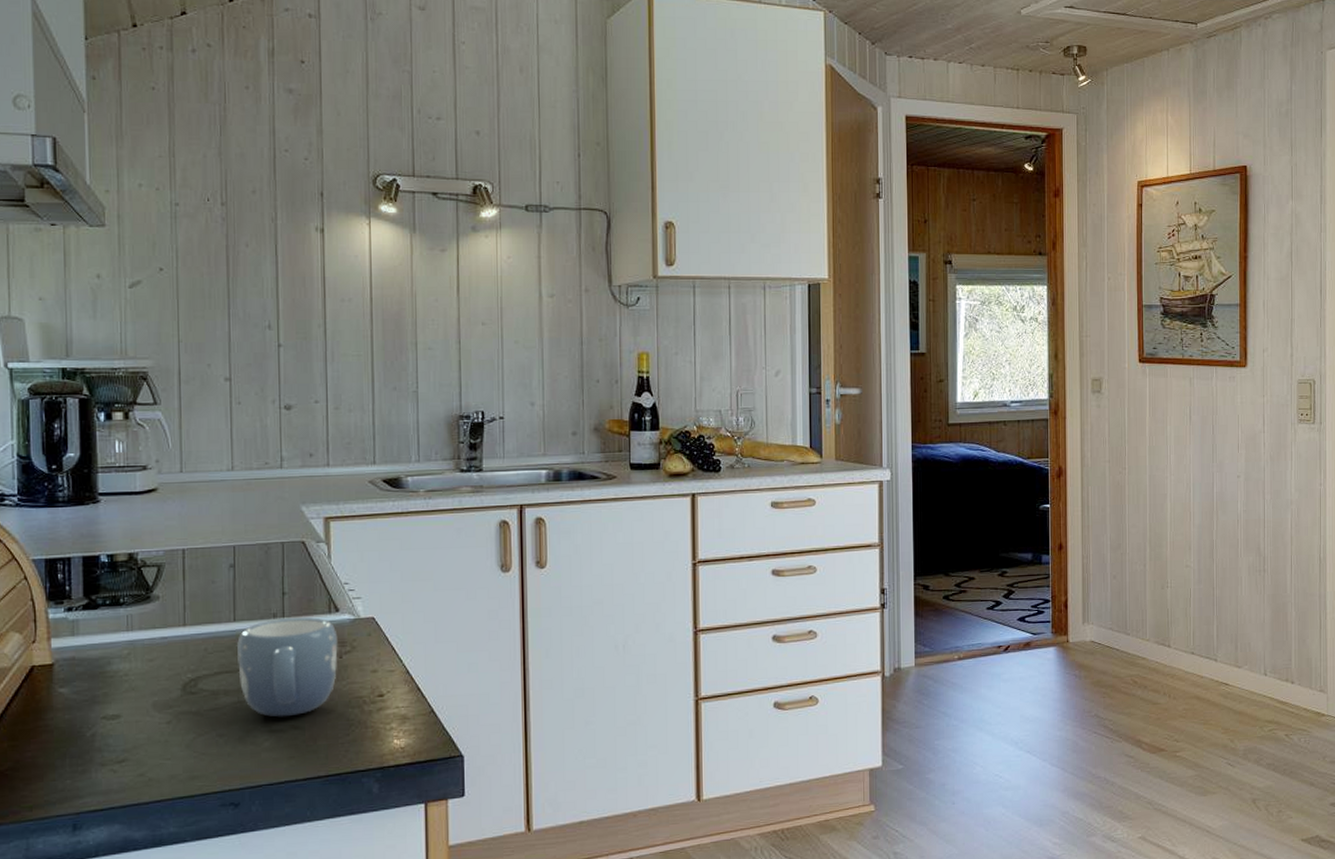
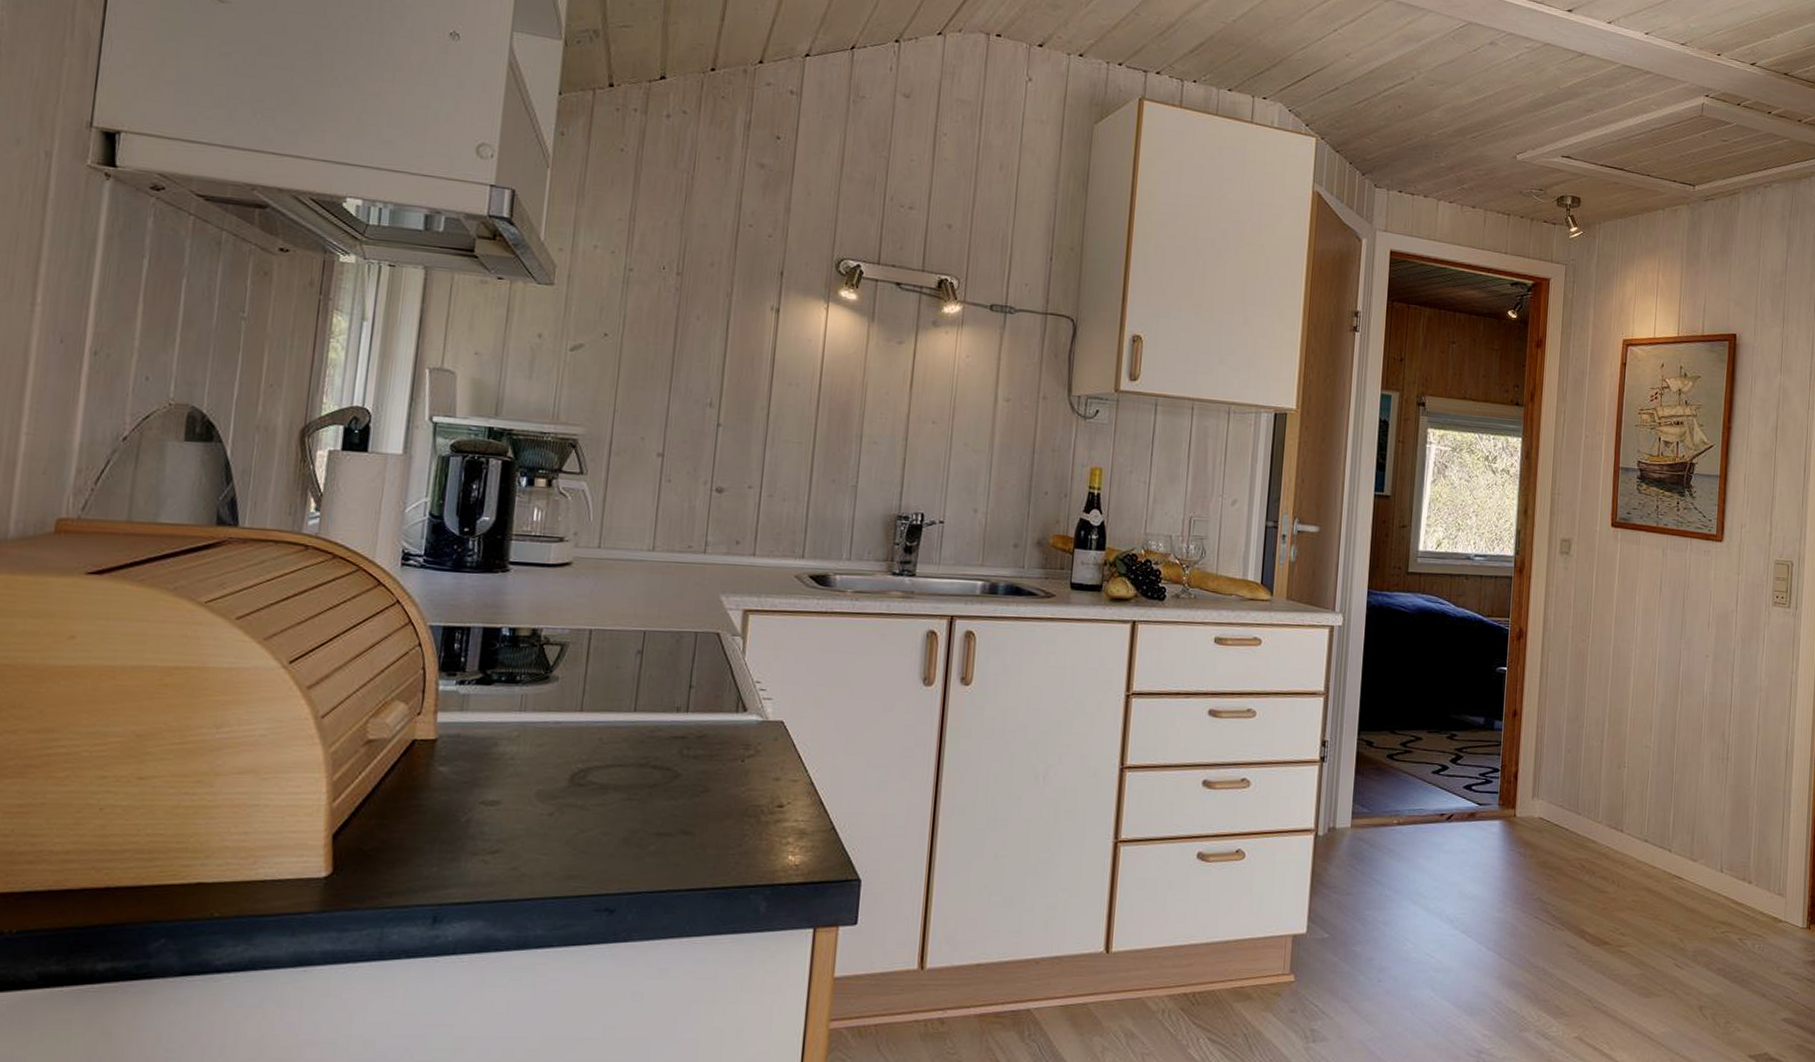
mug: present [236,617,338,717] -> none [632,713,743,820]

